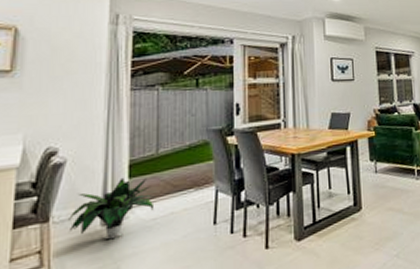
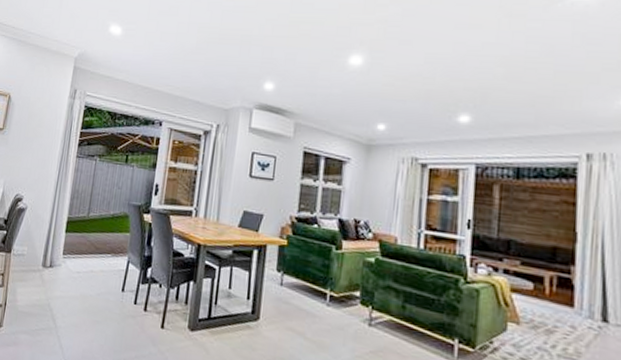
potted plant: present [68,177,155,240] -> none [21,230,82,280]

